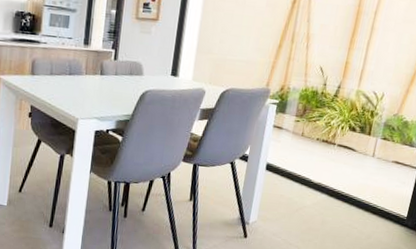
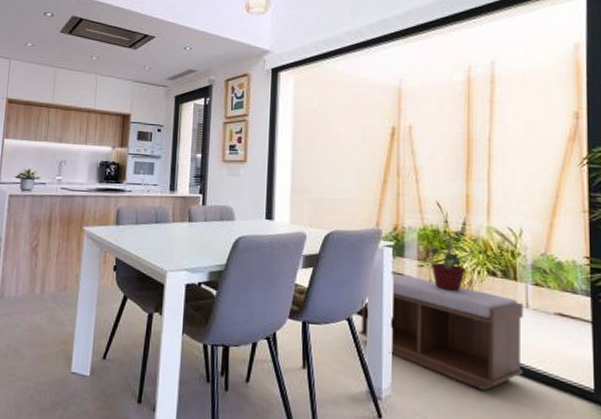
bench: none [238,126,371,218] -> present [358,273,524,392]
potted plant: none [304,92,355,143] -> present [426,230,490,292]

